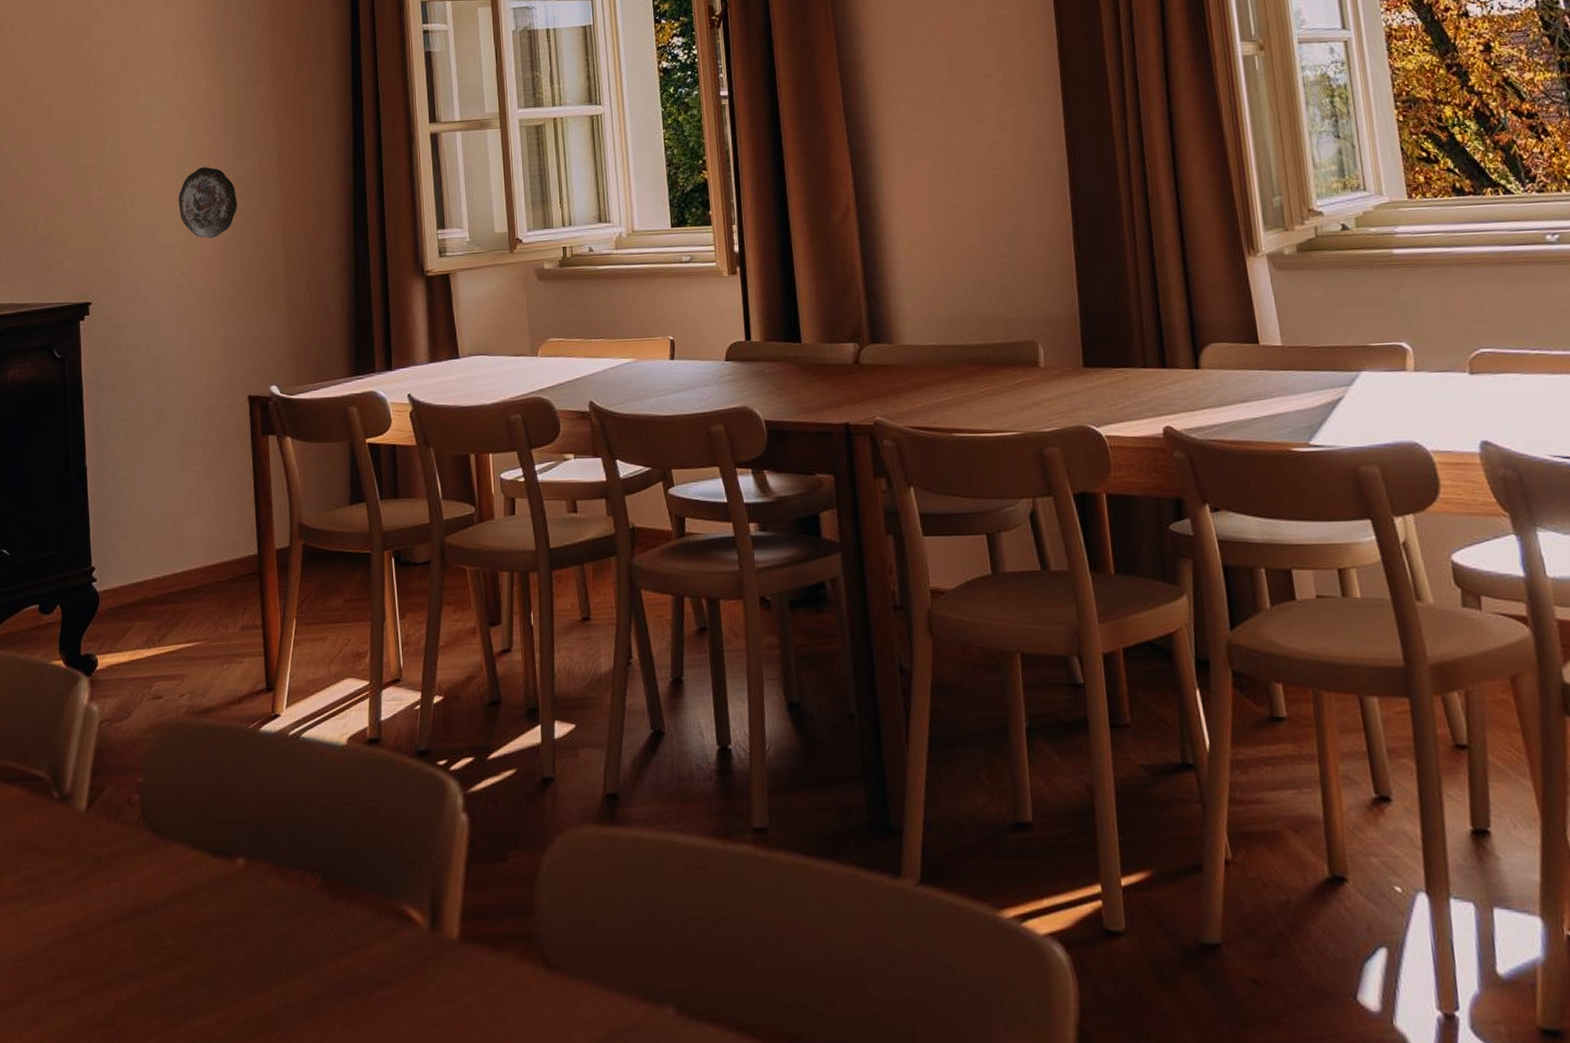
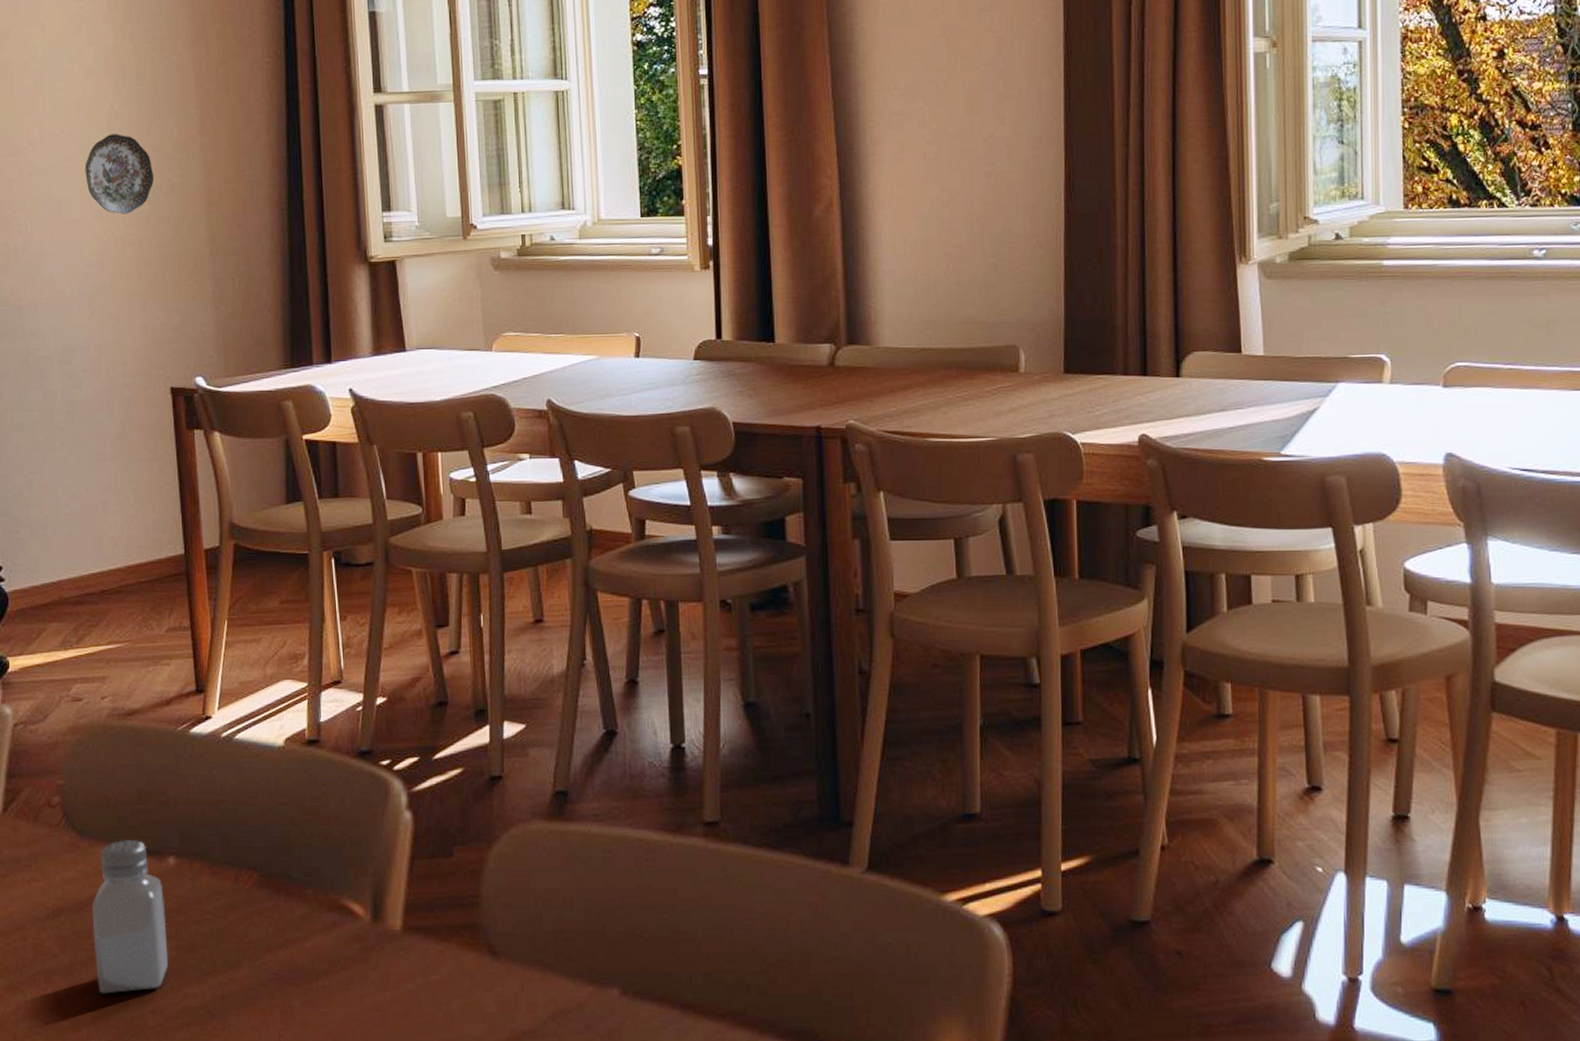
saltshaker: none [165,839,236,1001] -> present [91,839,169,994]

